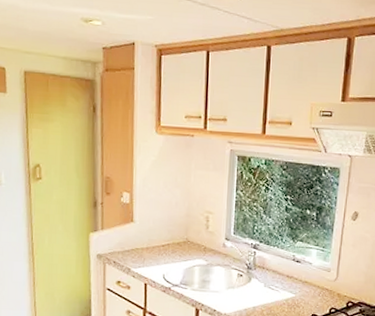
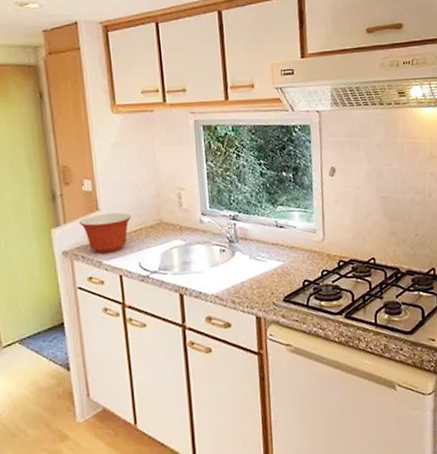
mixing bowl: none [114,226,162,262] -> present [78,213,132,254]

